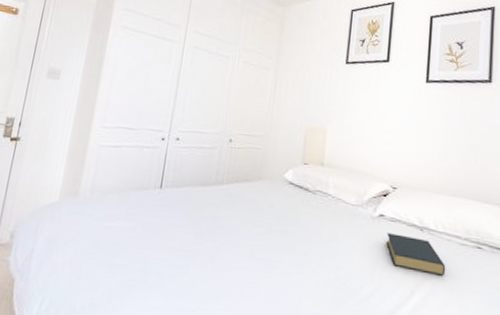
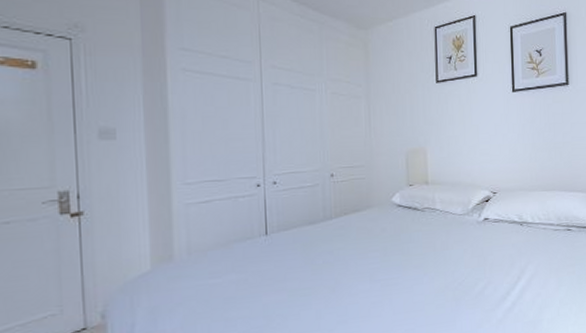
hardback book: present [386,233,446,276] -> none [492,231,544,260]

